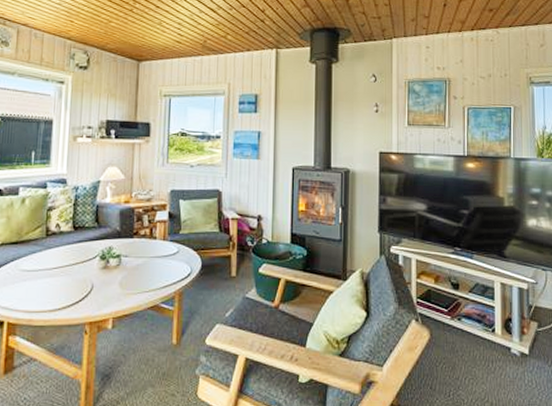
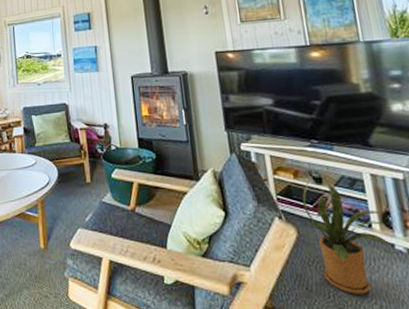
house plant: none [439,287,508,393] -> present [302,182,392,294]

